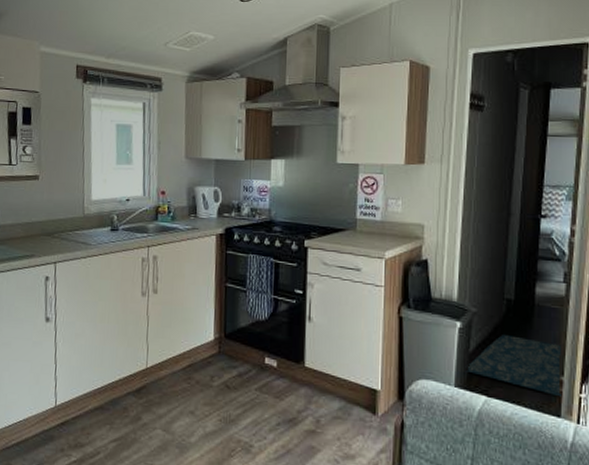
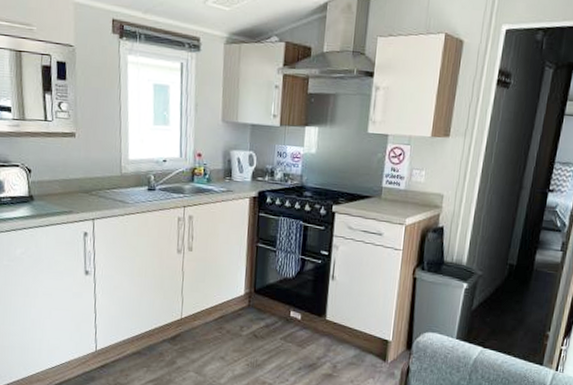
rug: present [465,335,564,397] -> none [467,295,554,349]

